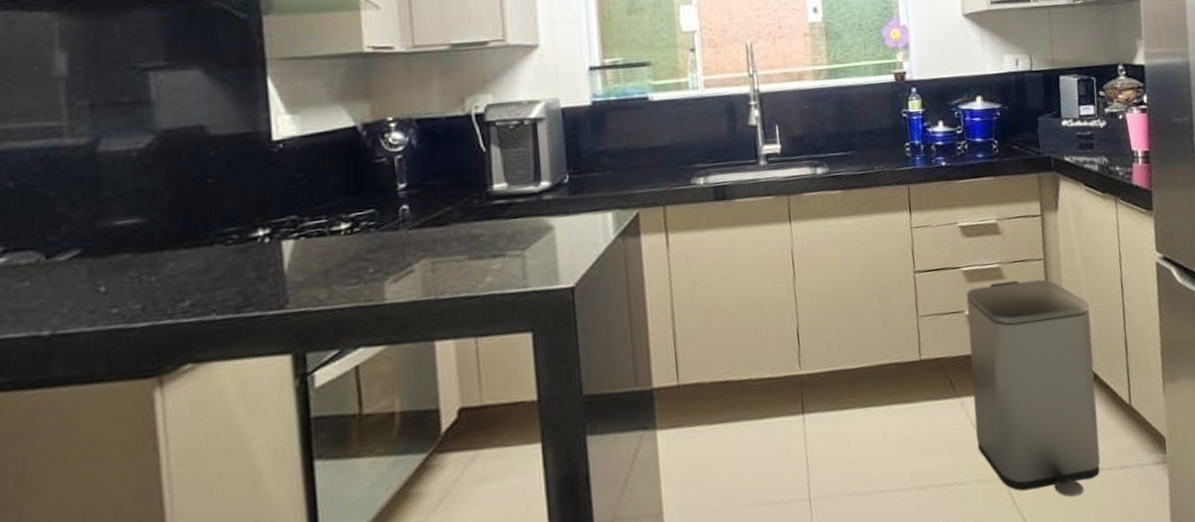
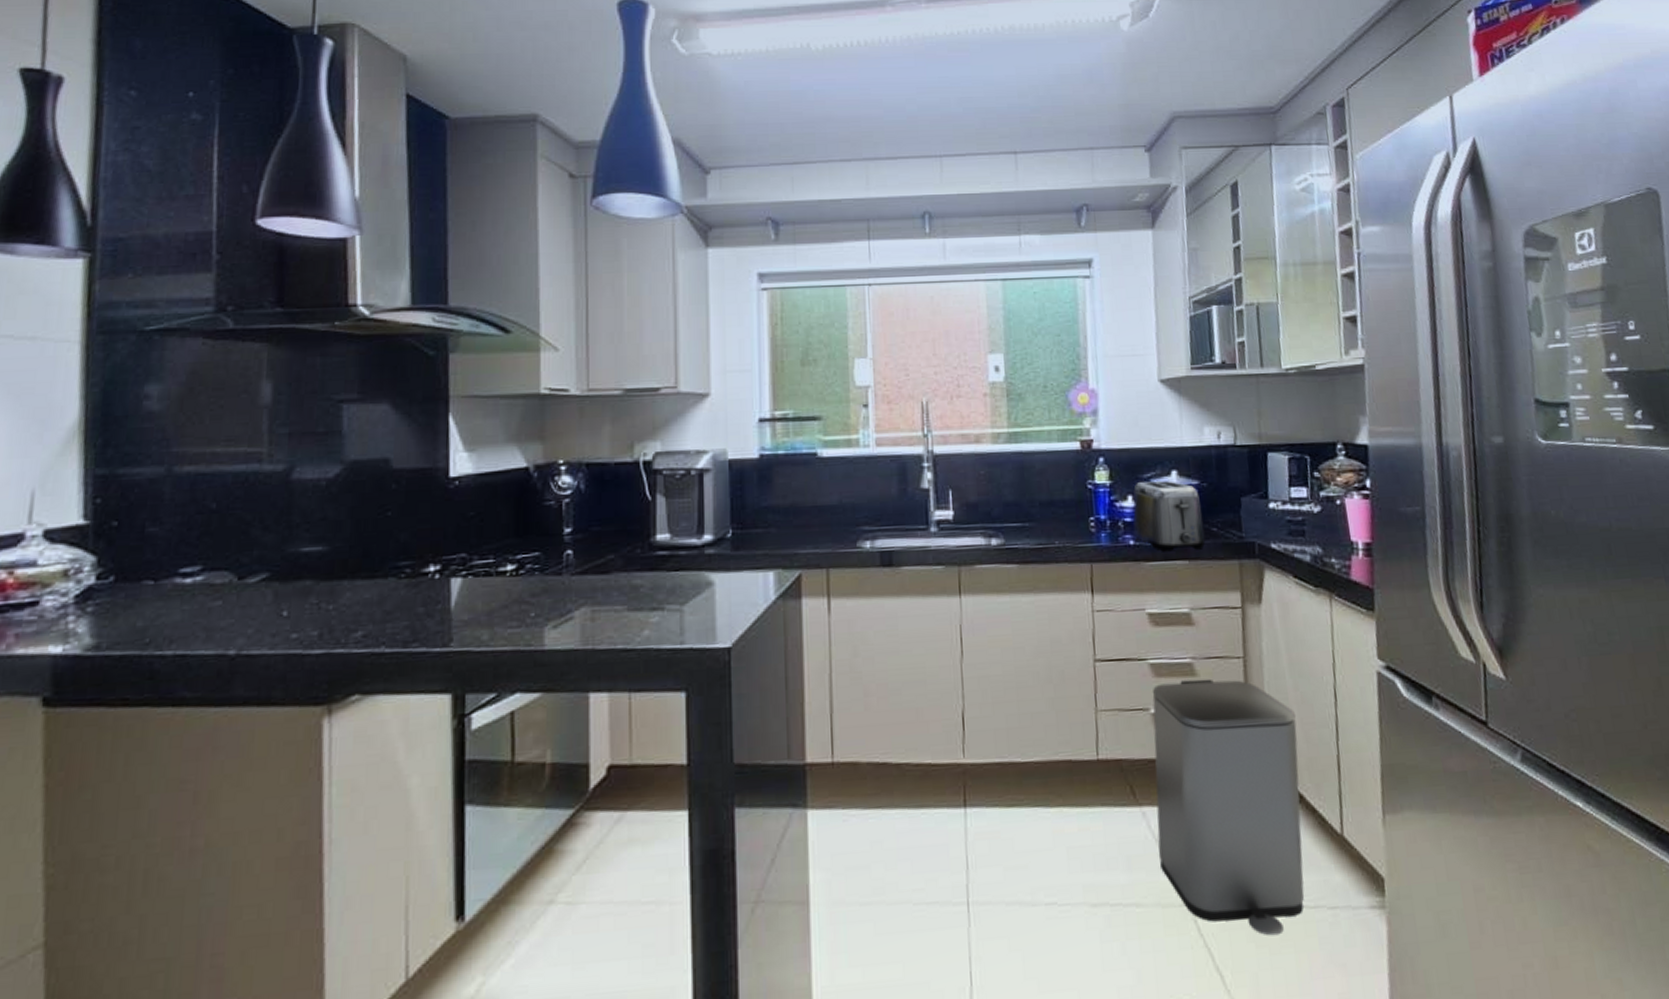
toaster: none [943,106,1008,171] -> present [1133,481,1206,552]

